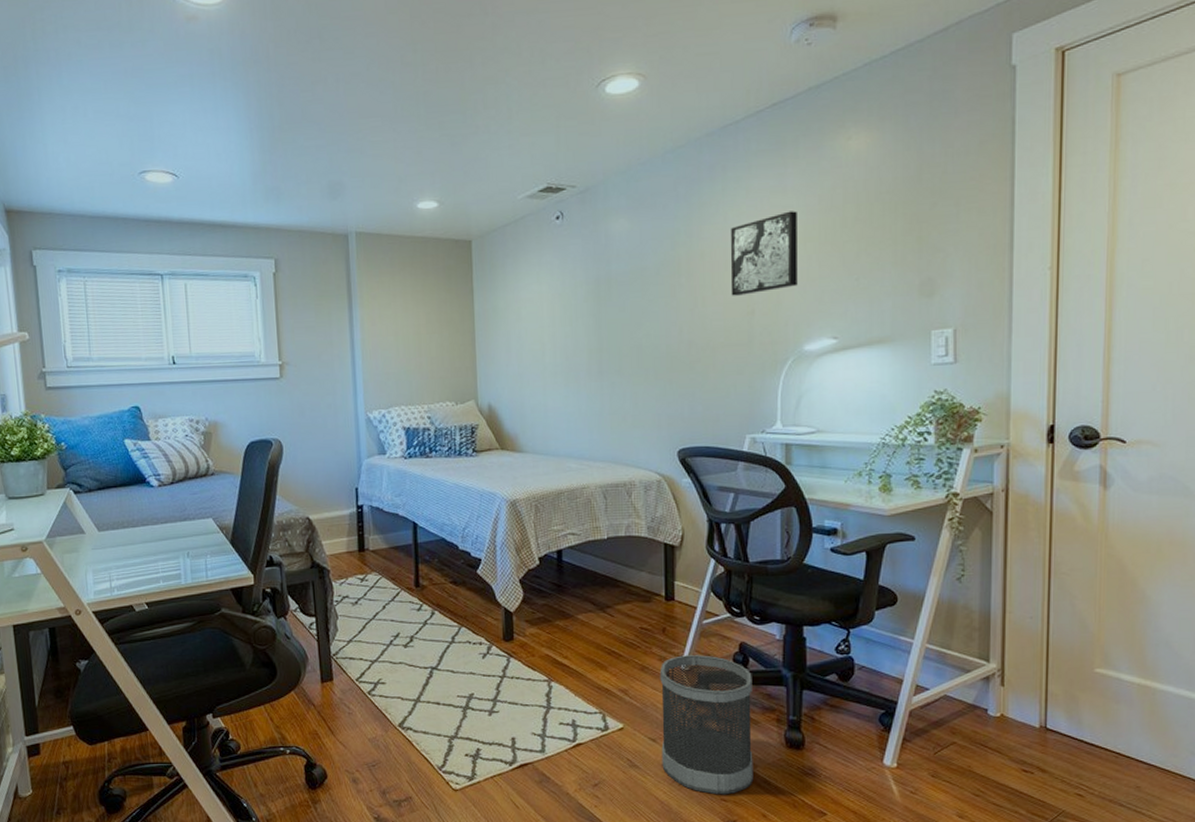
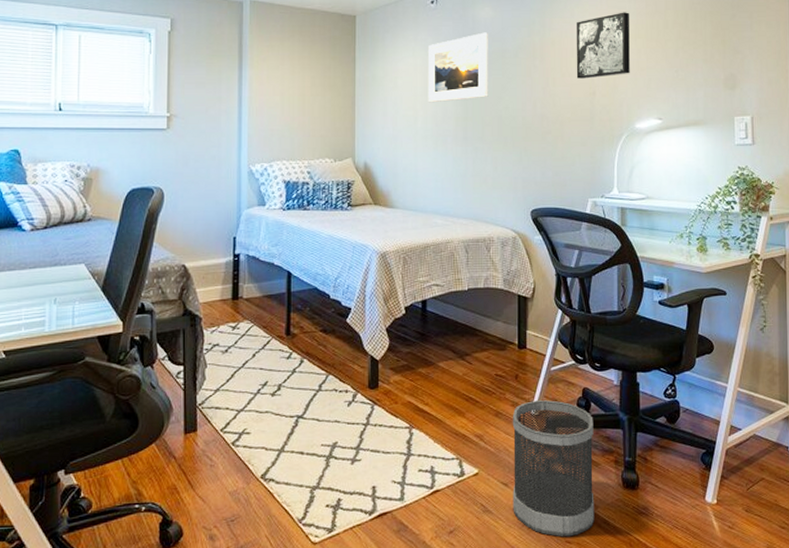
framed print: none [554,248,626,335] -> present [427,32,488,103]

